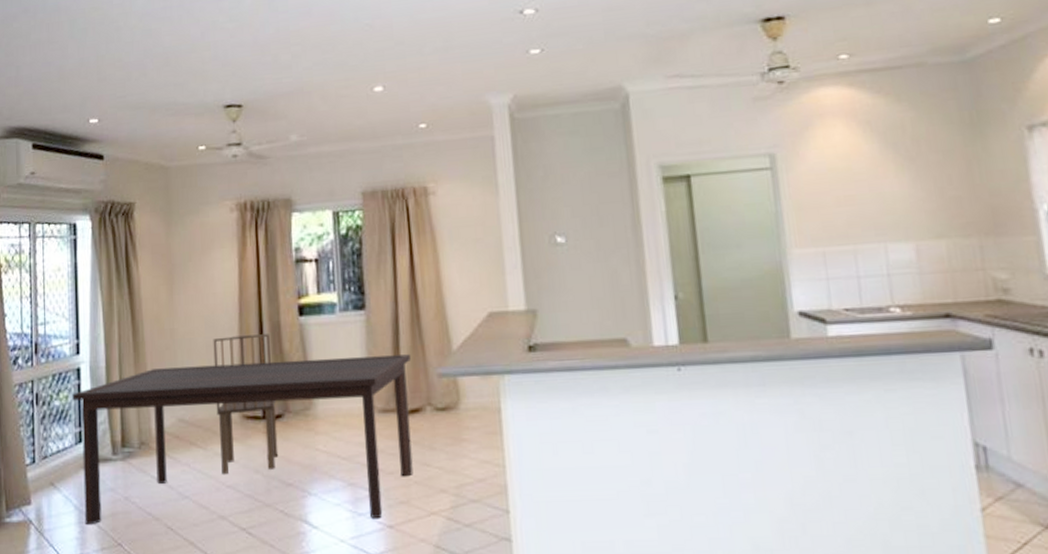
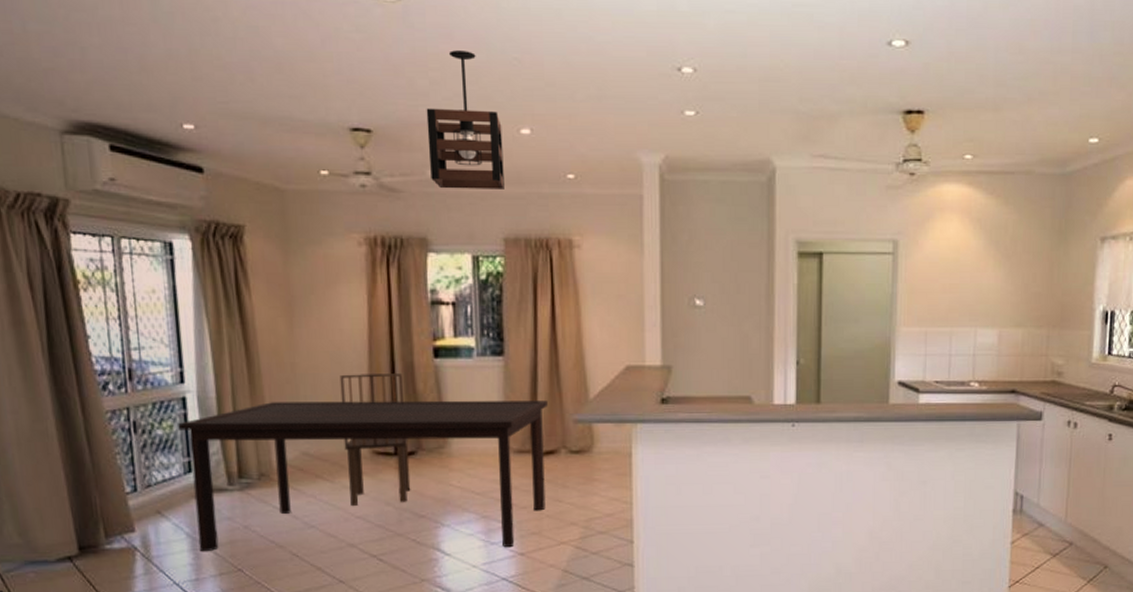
pendant light: none [289,24,361,151] -> present [426,50,504,189]

